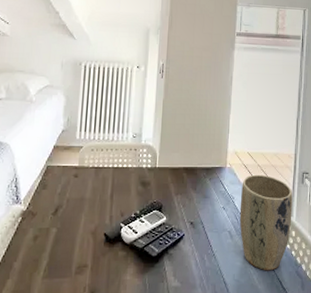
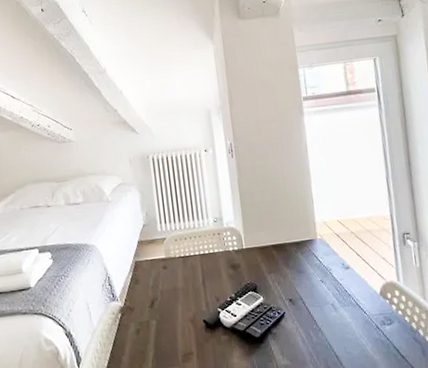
plant pot: present [239,174,293,271] -> none [337,241,400,341]

